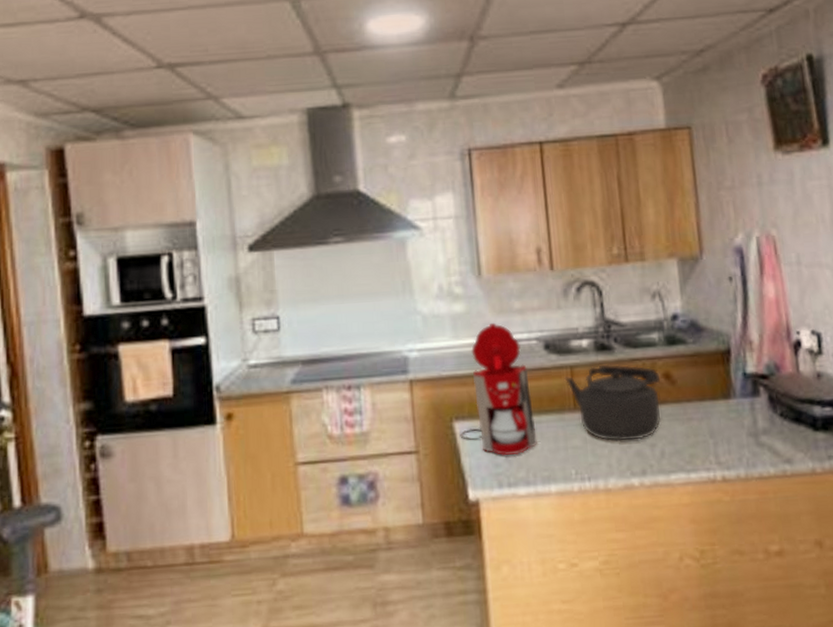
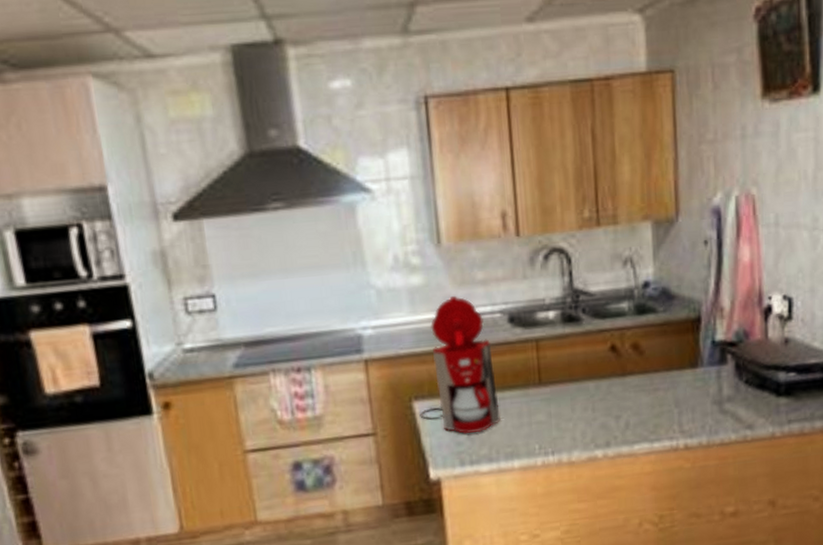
kettle: present [564,364,661,442] -> none [529,336,629,415]

